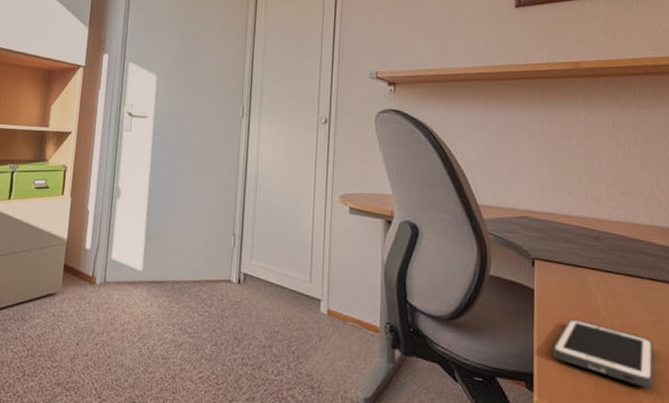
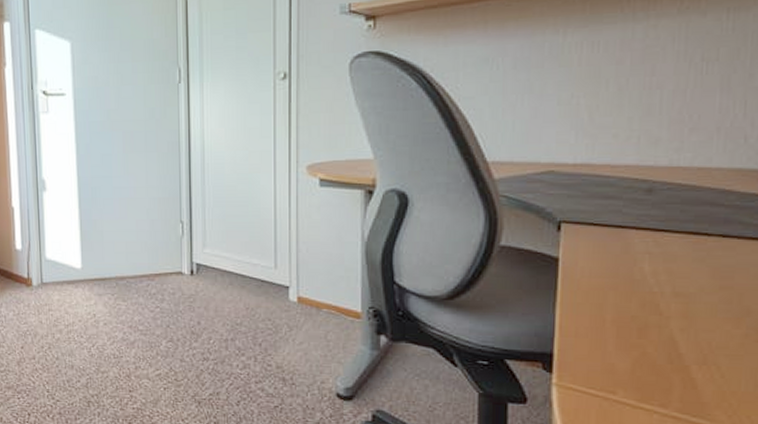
cell phone: present [553,318,654,388] -> none [580,289,717,363]

